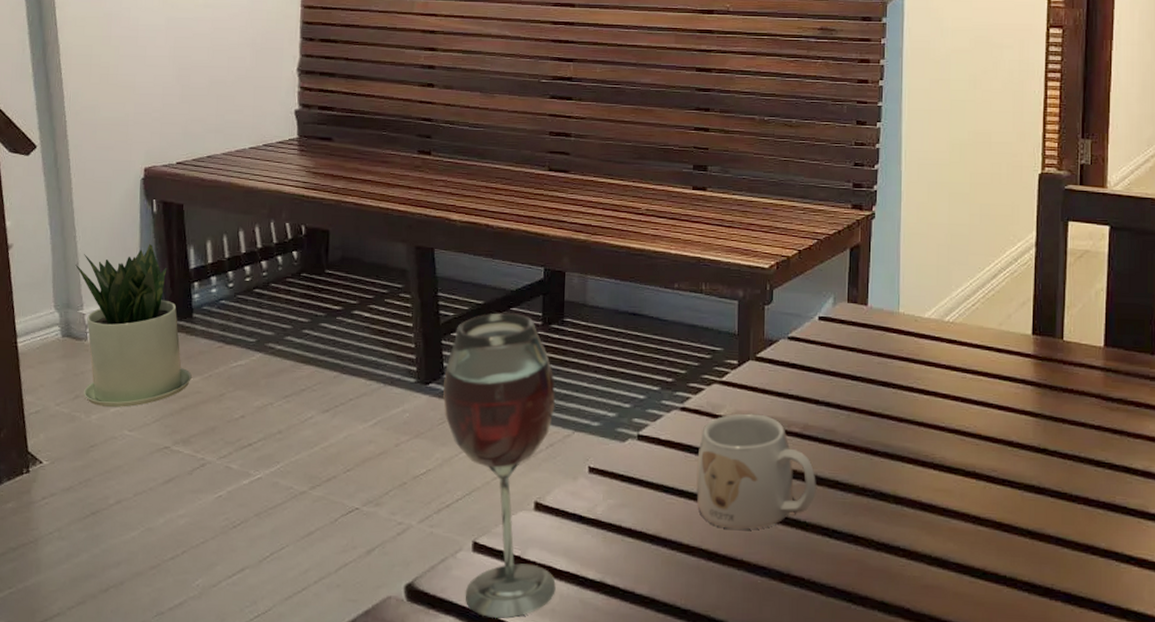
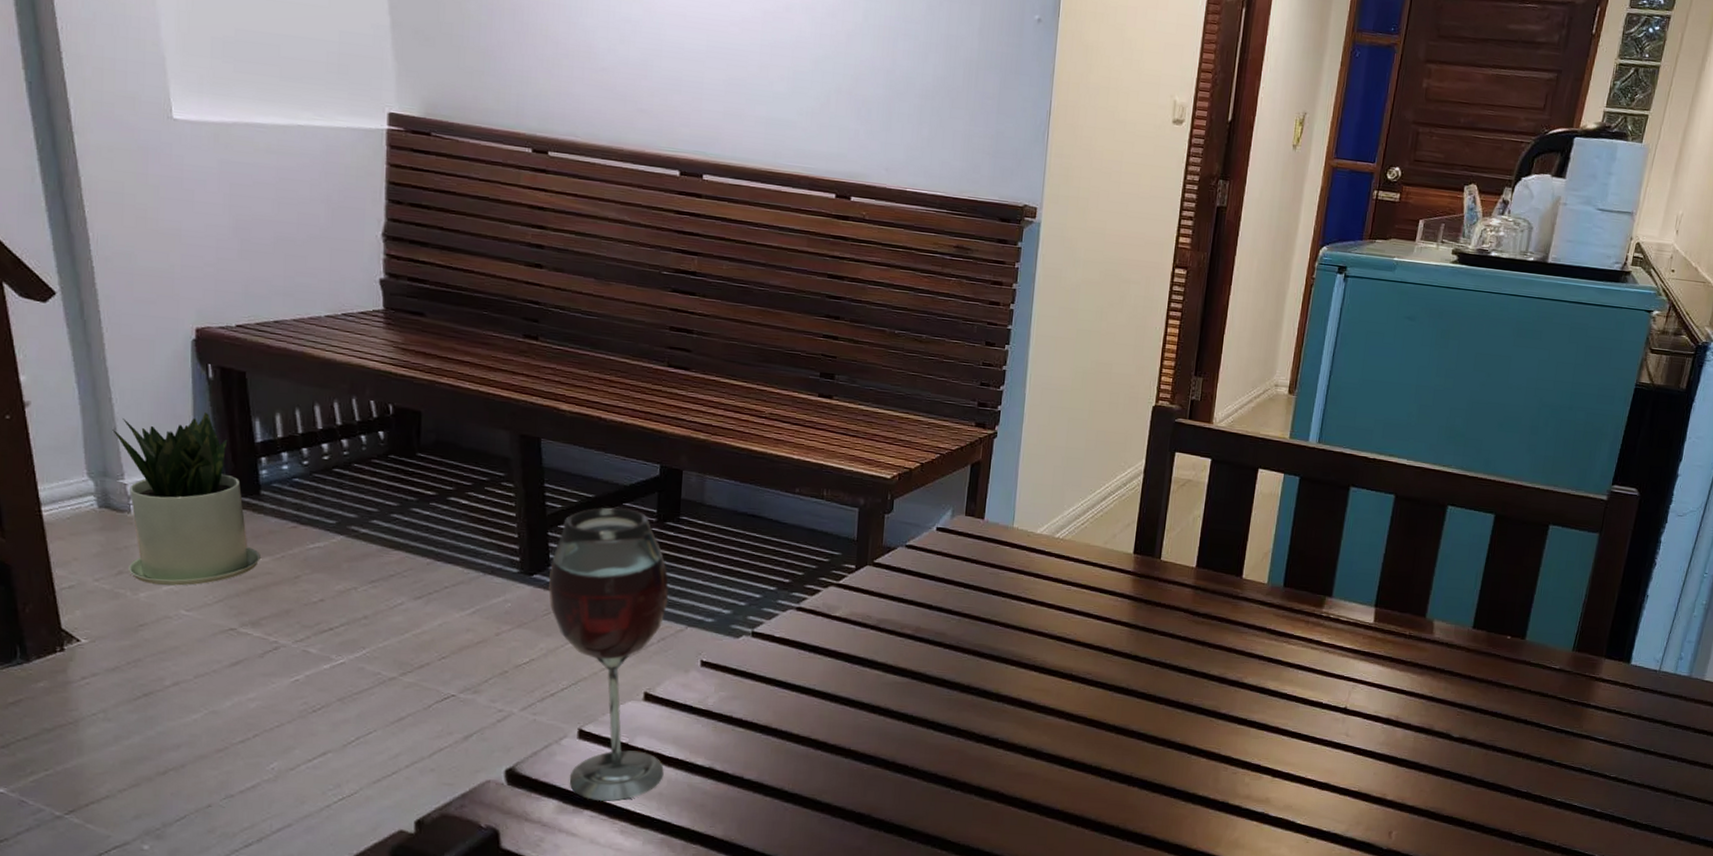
mug: present [696,413,816,530] -> none [808,615,925,722]

